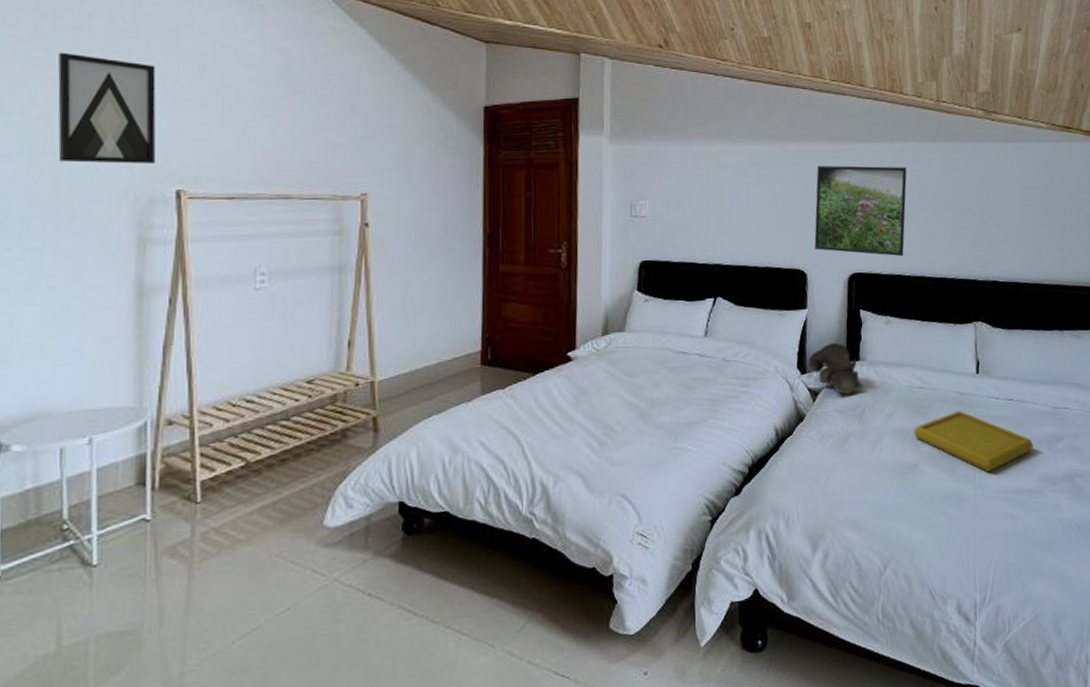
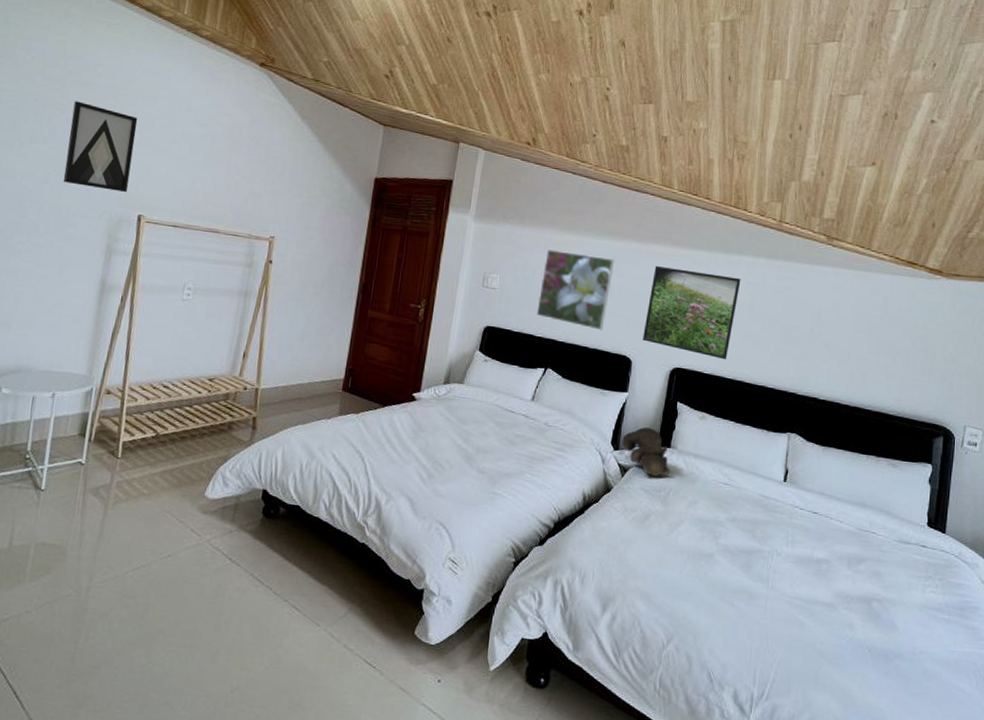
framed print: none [696,162,774,246] -> present [536,249,615,331]
serving tray: present [913,410,1034,473] -> none [713,512,834,577]

